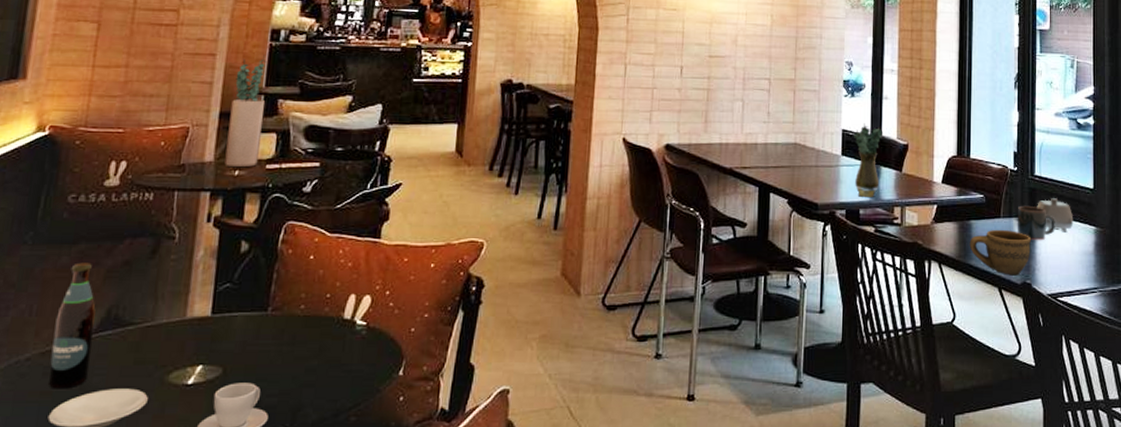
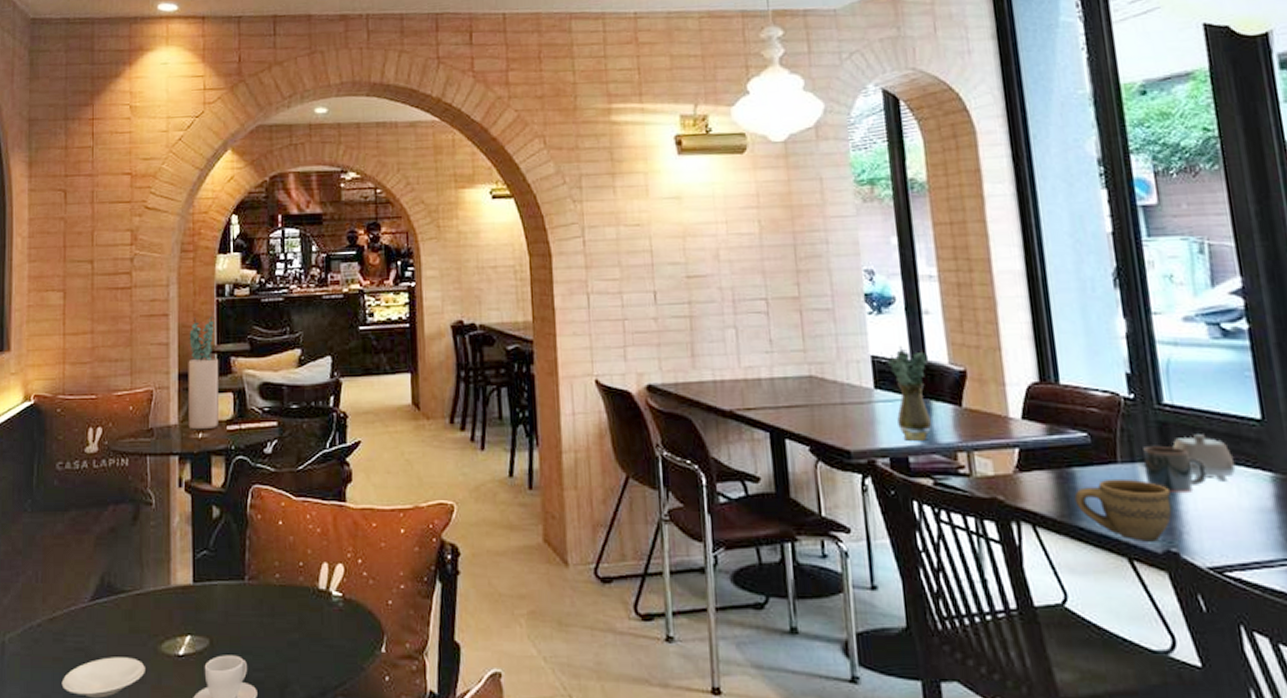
bottle: present [49,262,96,389] -> none [58,529,92,656]

